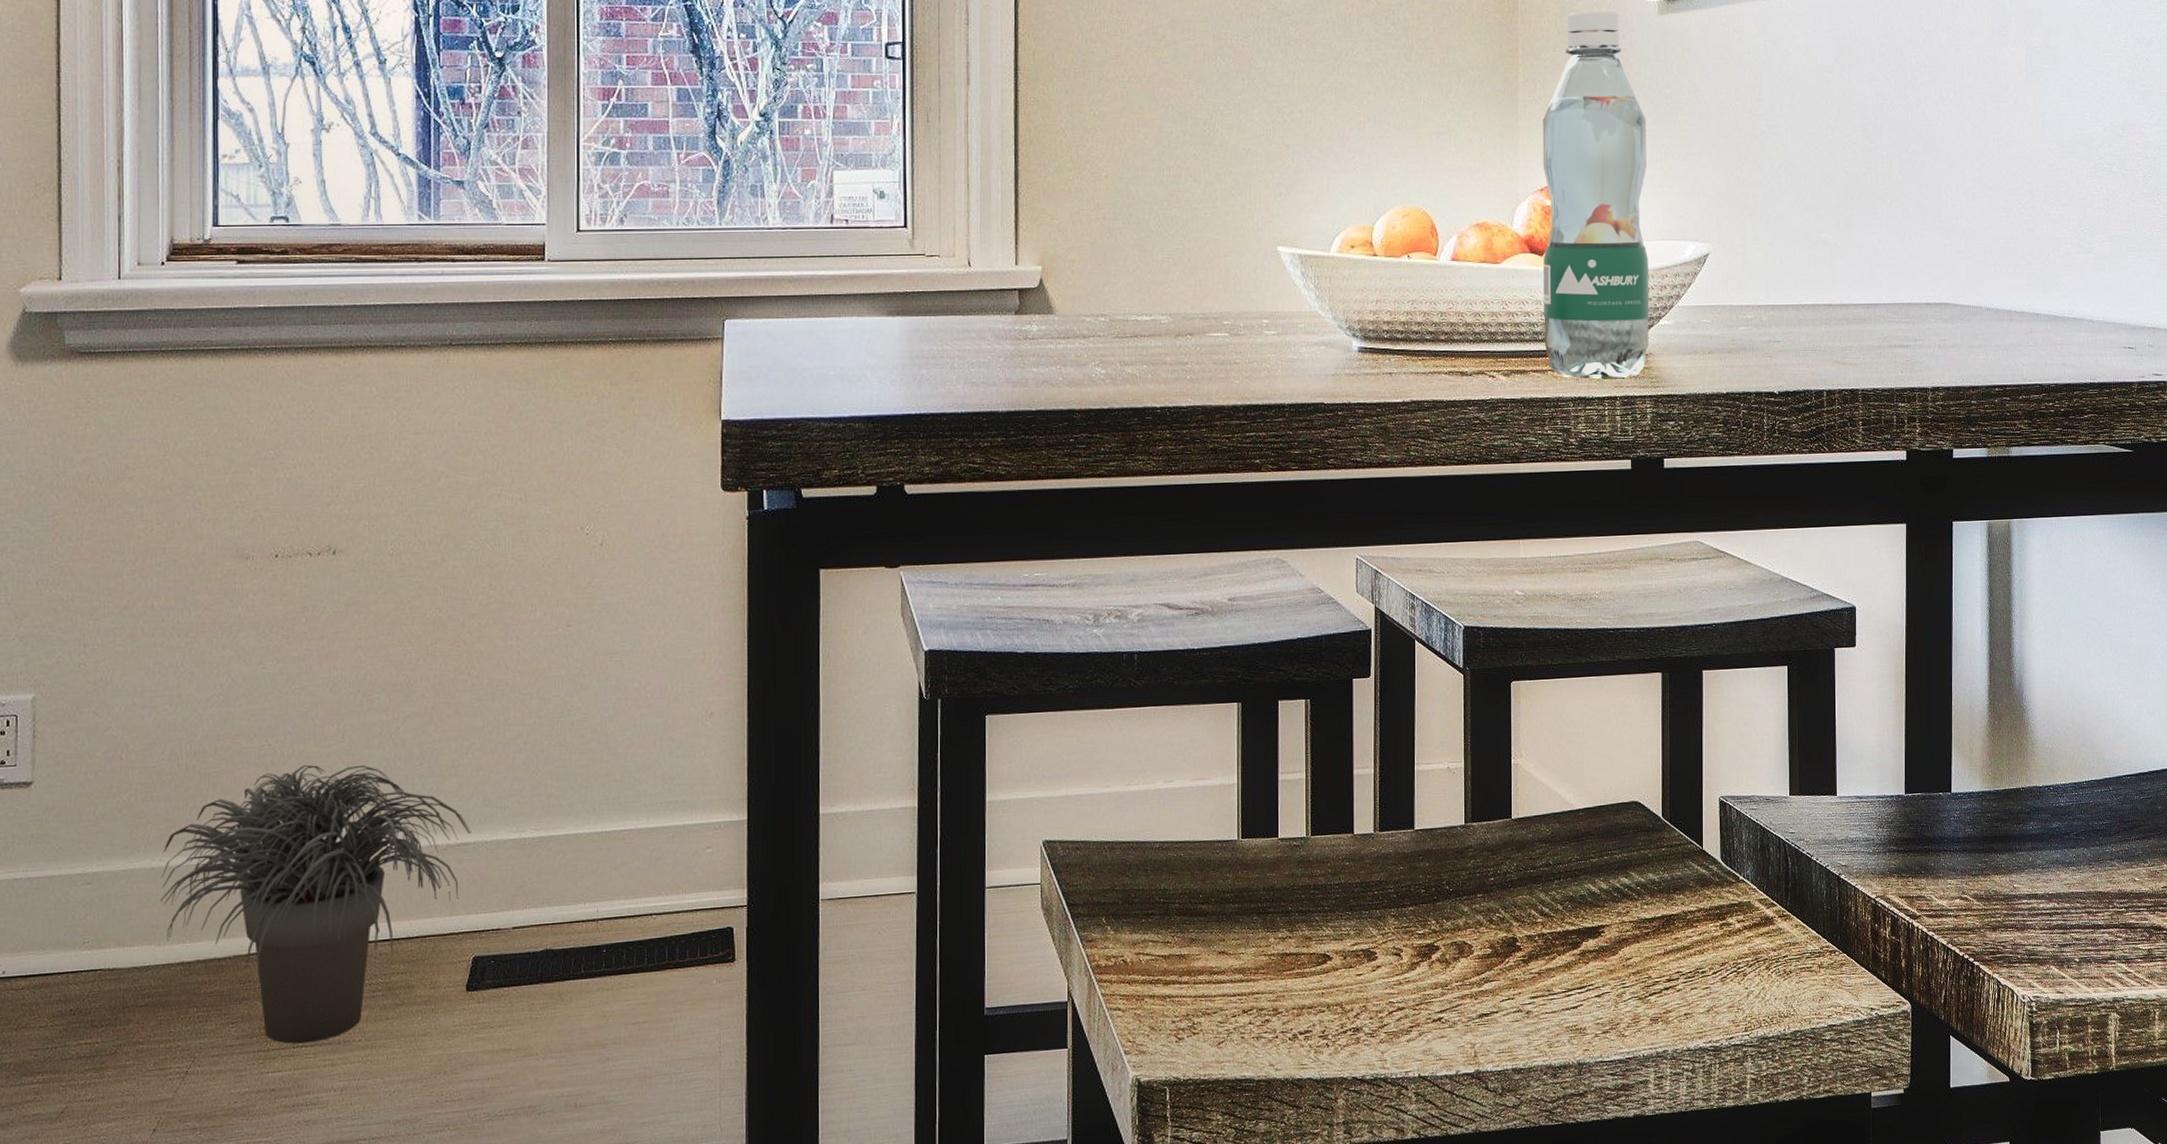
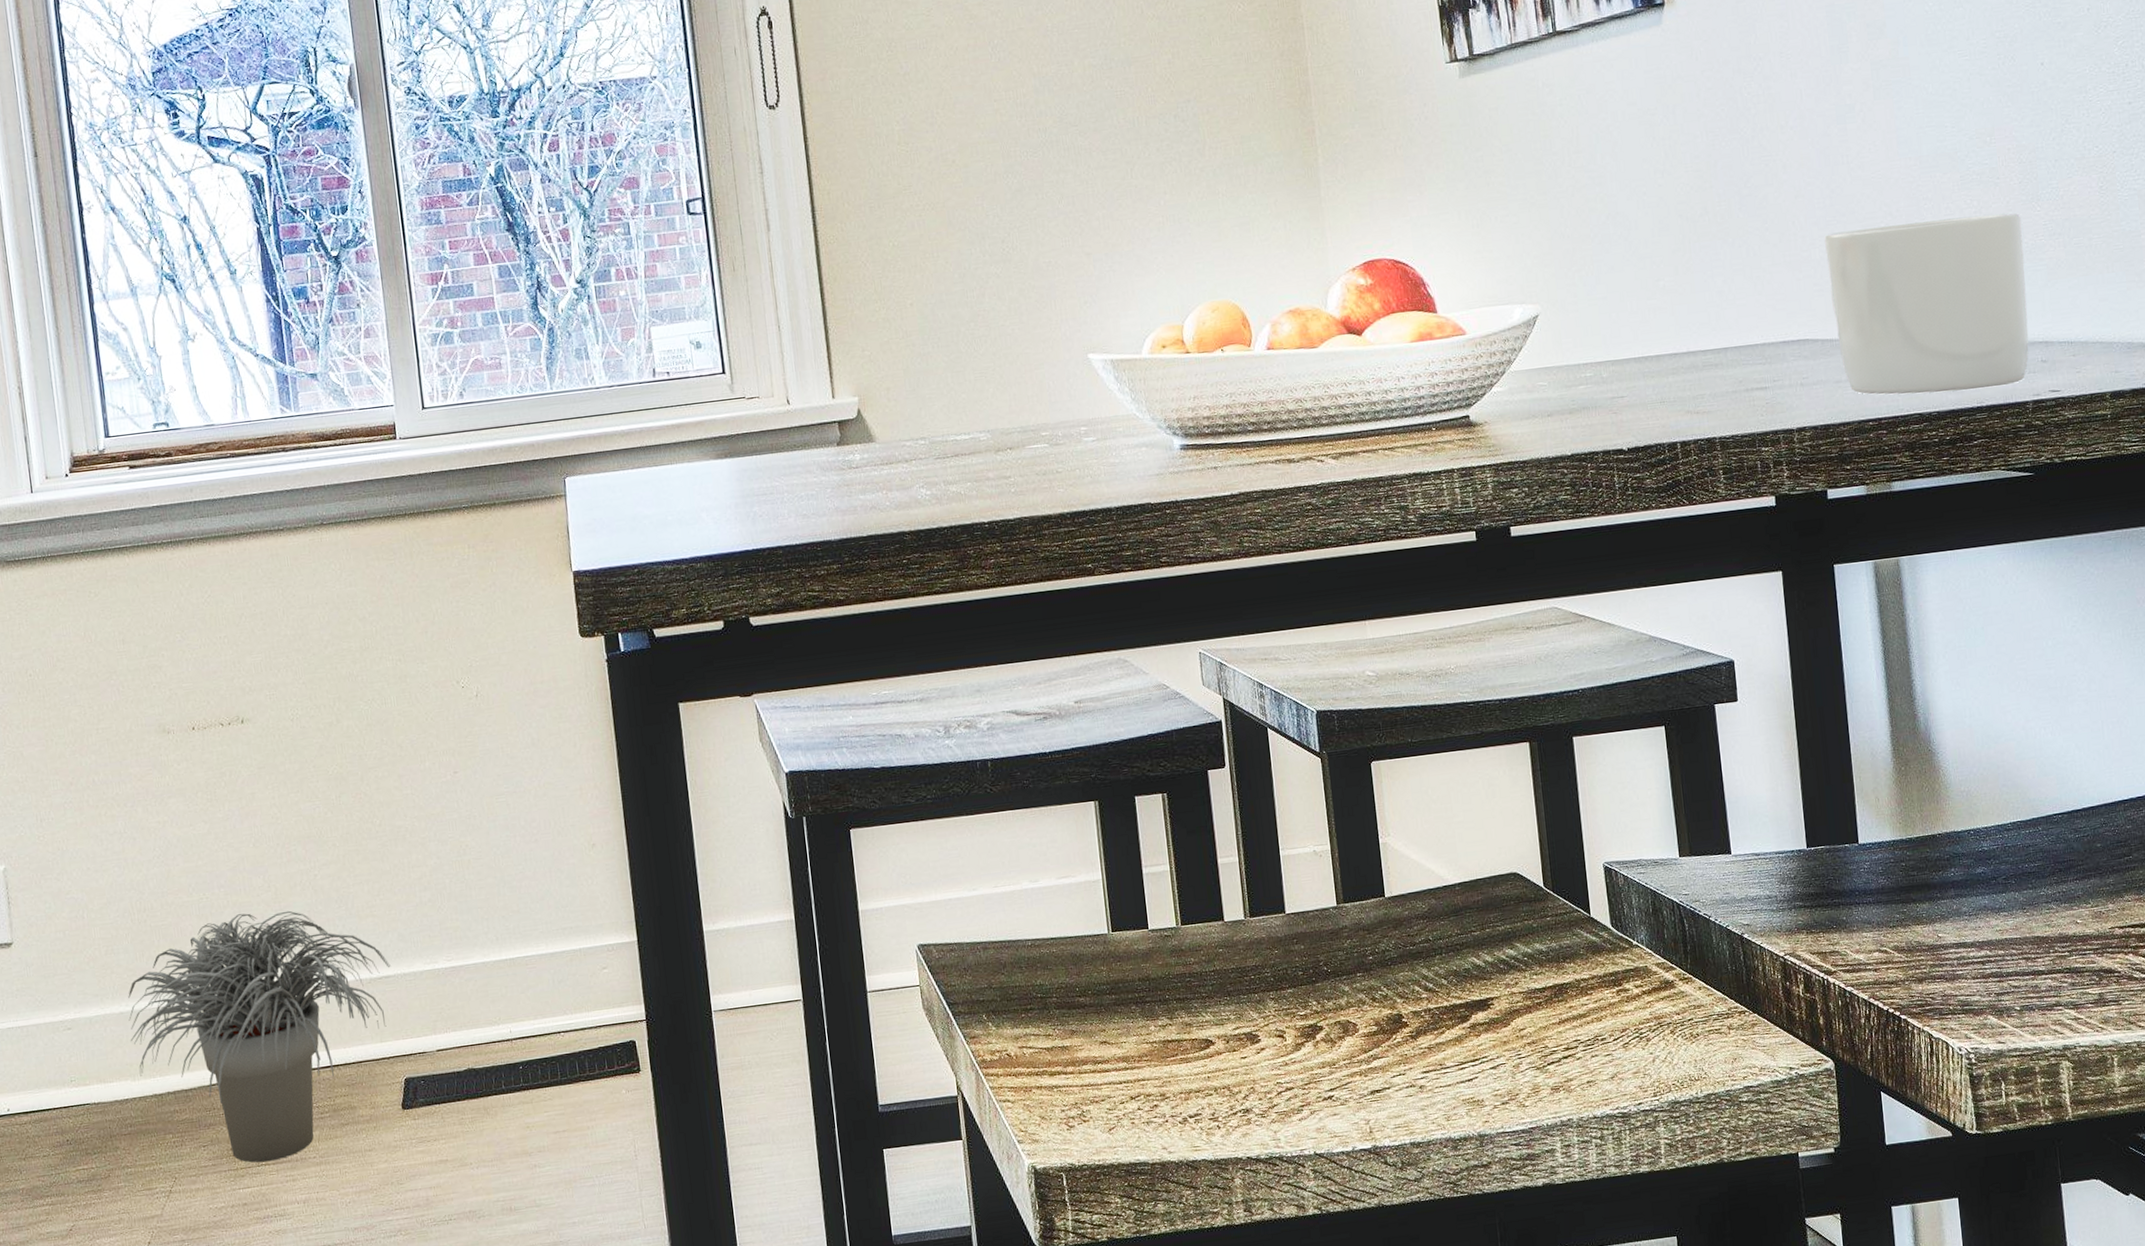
bottle: present [1542,11,1650,379] -> none [1347,80,1483,454]
mug: none [1971,203,2143,366] -> present [1824,212,2029,395]

